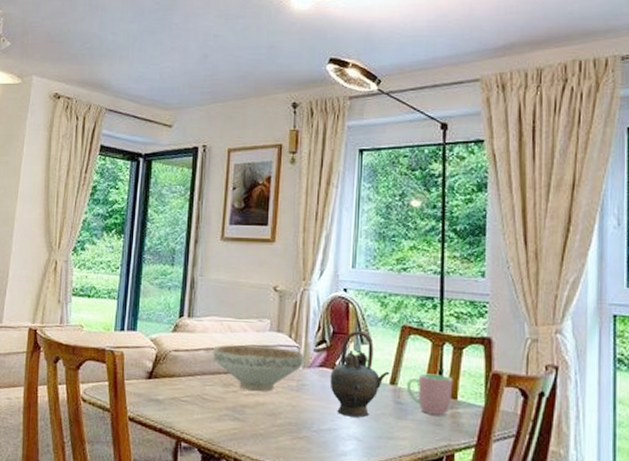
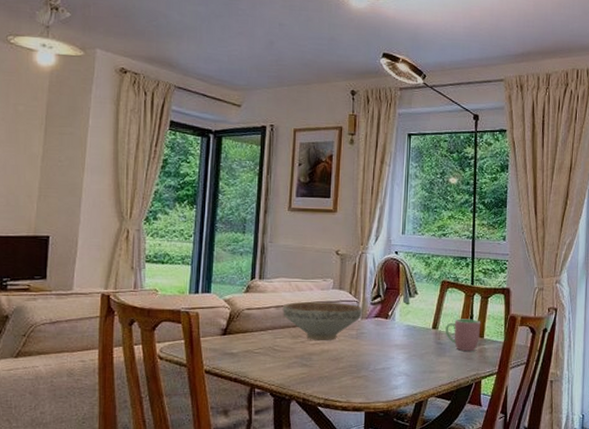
teapot: present [329,331,390,418] -> none [384,286,433,357]

